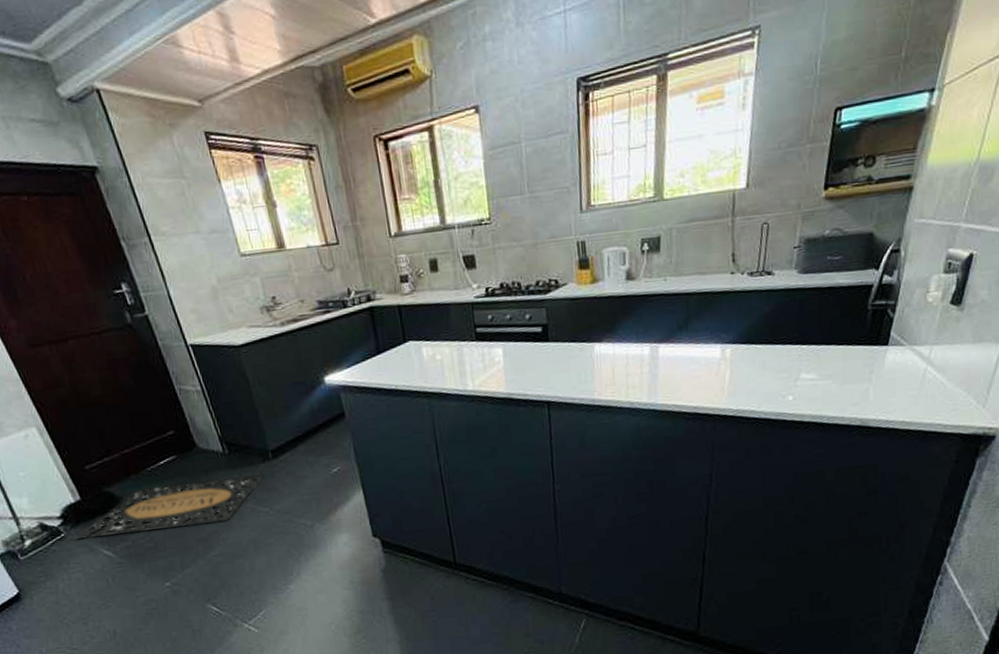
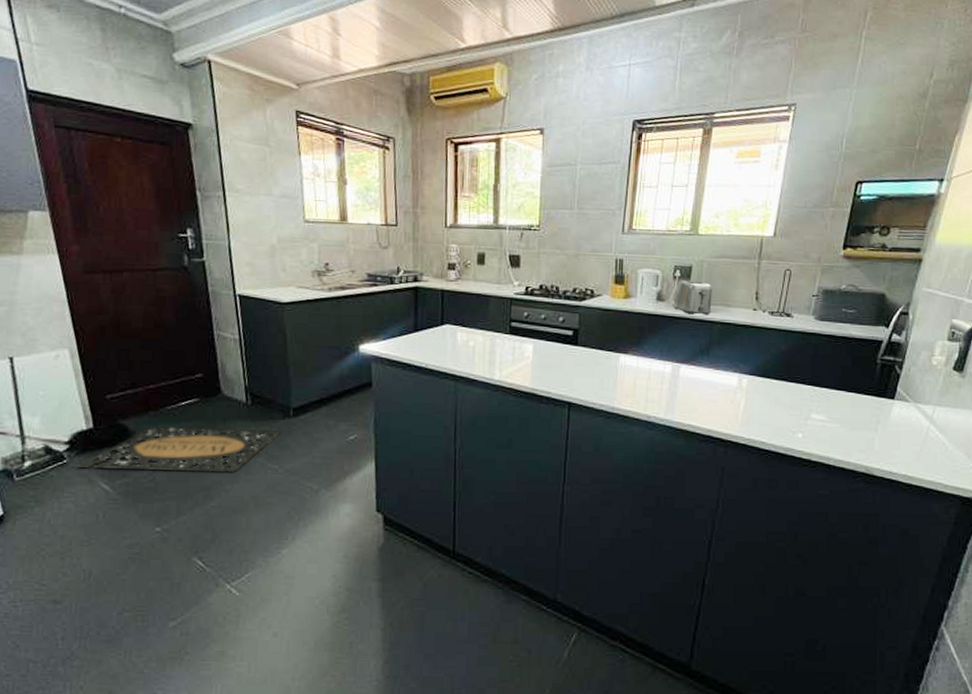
toaster: none [644,251,686,291] -> present [673,280,712,316]

